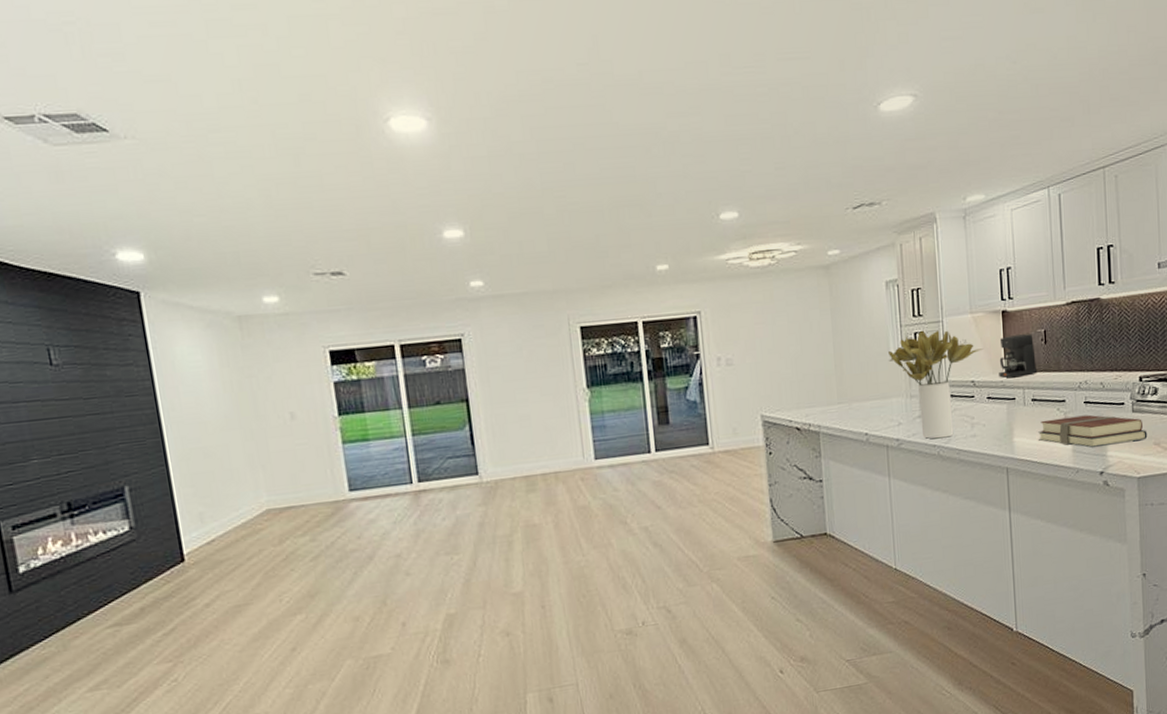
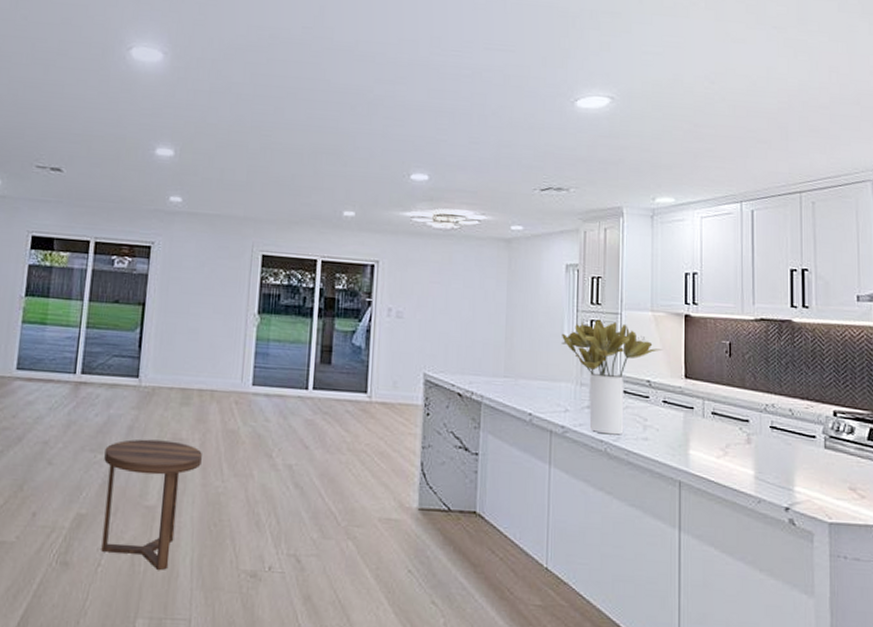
side table: none [460,528,559,647] -> present [101,439,202,570]
coffee maker: present [999,333,1038,378] -> none [677,341,720,387]
books: present [1038,414,1148,448] -> none [717,437,842,482]

